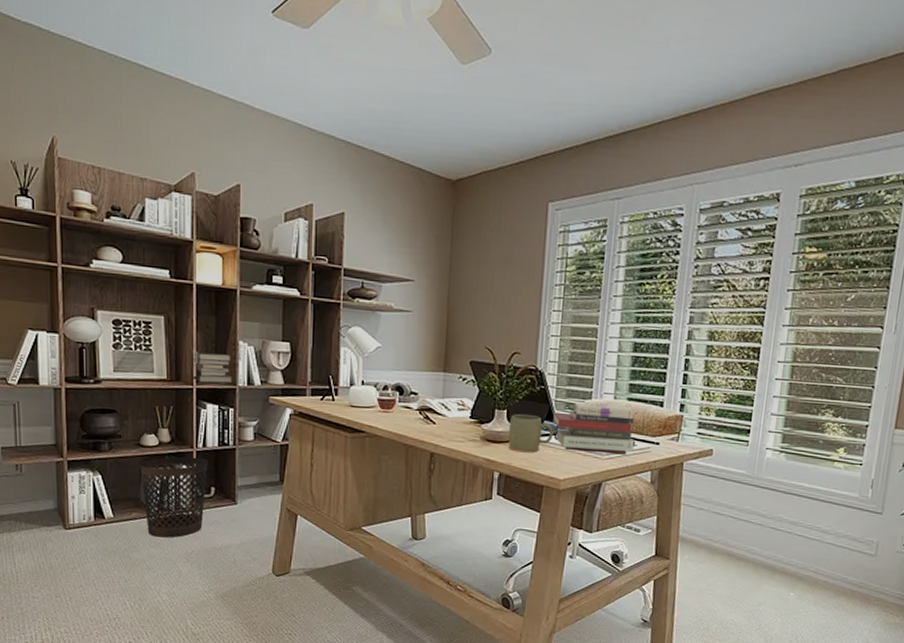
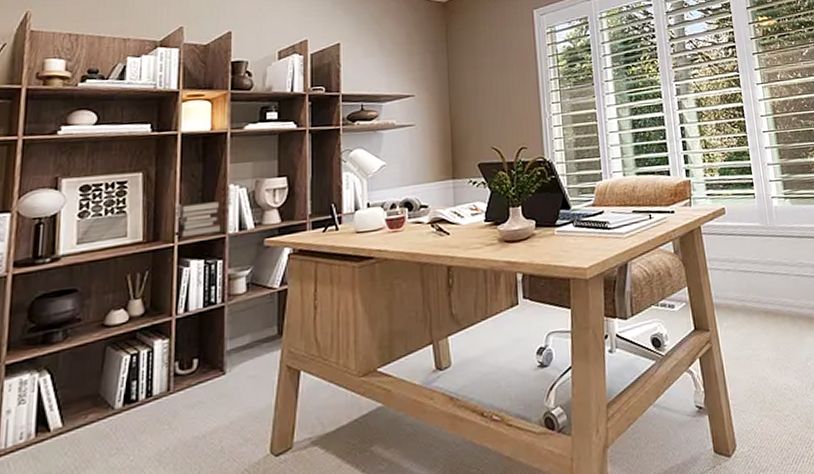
trash bin: present [140,456,208,538] -> none [102,325,191,441]
mug: present [508,414,554,453] -> none [525,206,571,248]
books: present [553,402,635,455] -> none [568,180,652,235]

